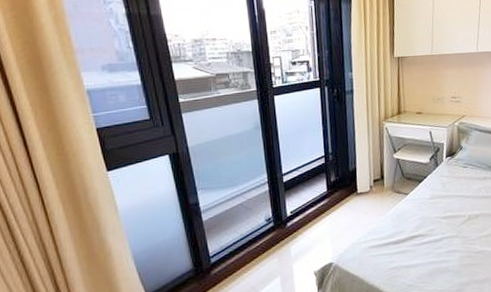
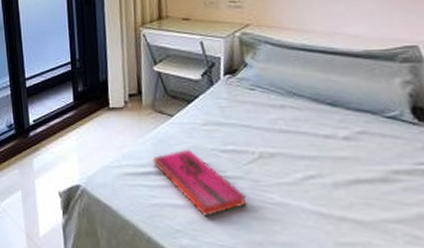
hardback book: none [392,219,459,271] -> present [153,149,248,217]

